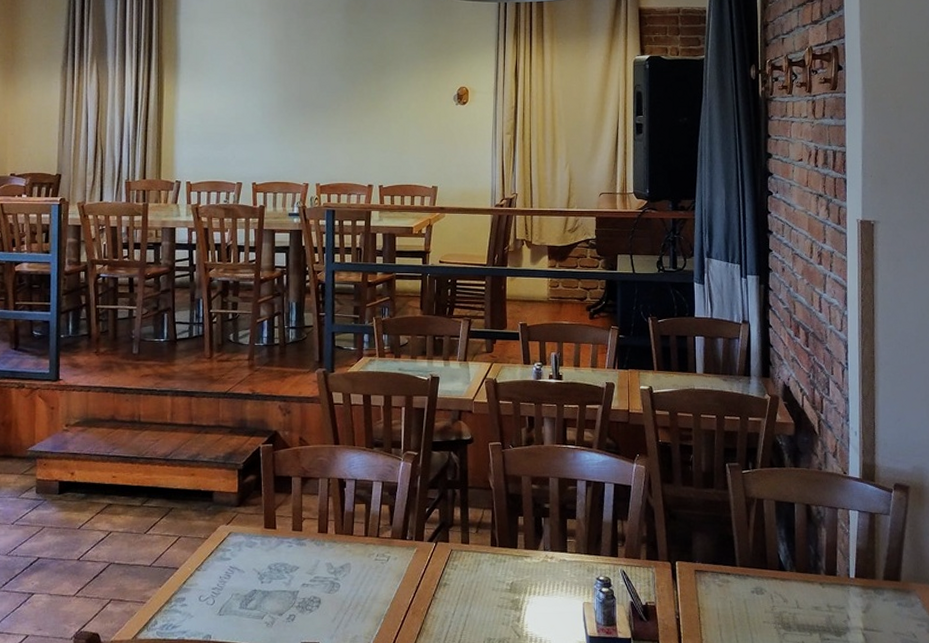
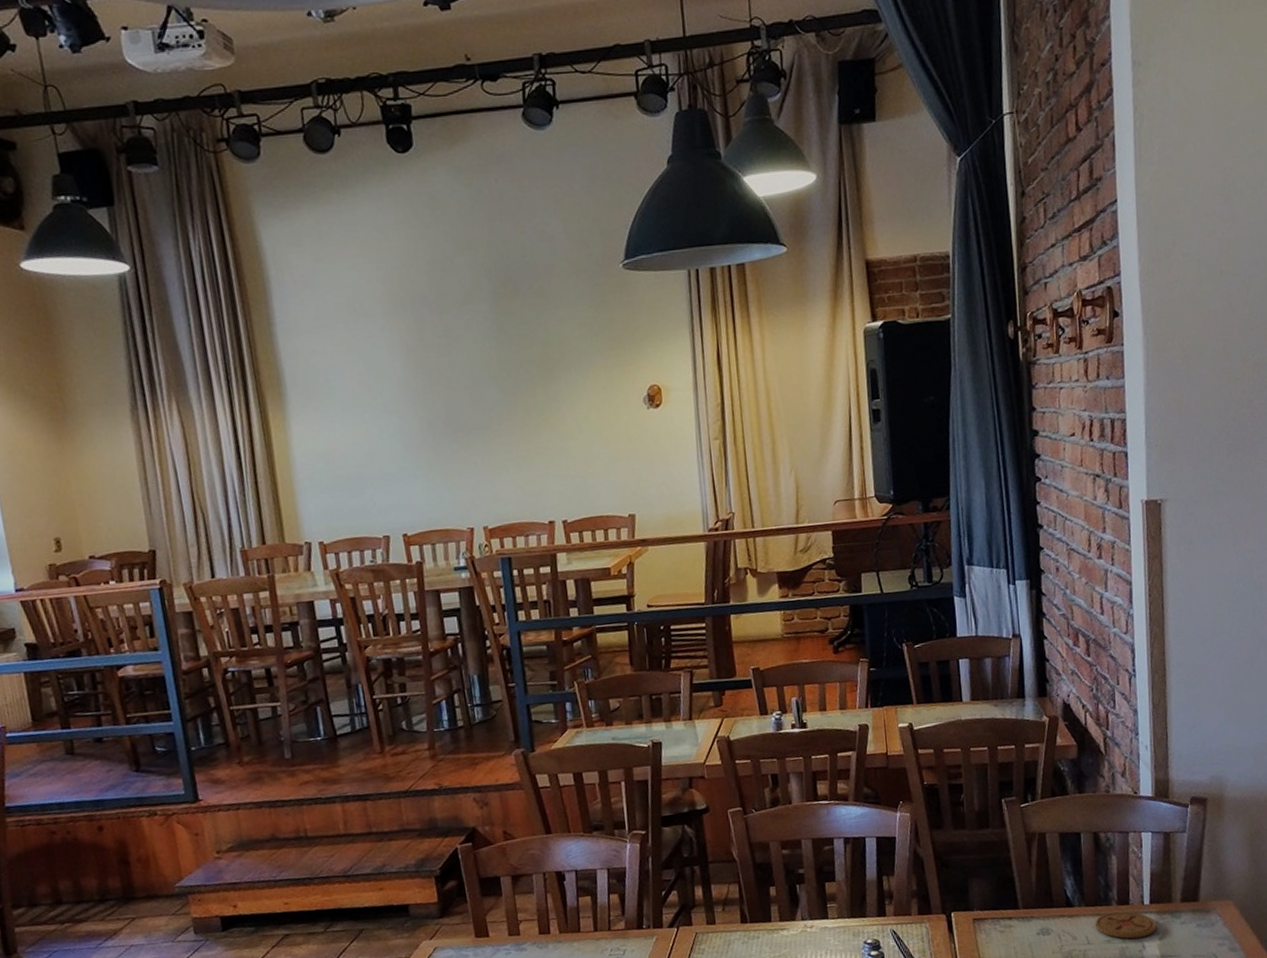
coaster: none [804,580,861,609] -> present [1095,911,1156,939]

